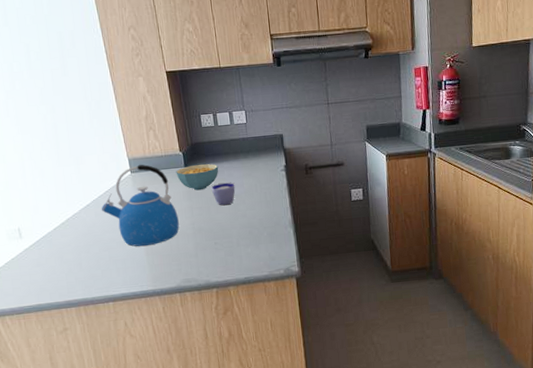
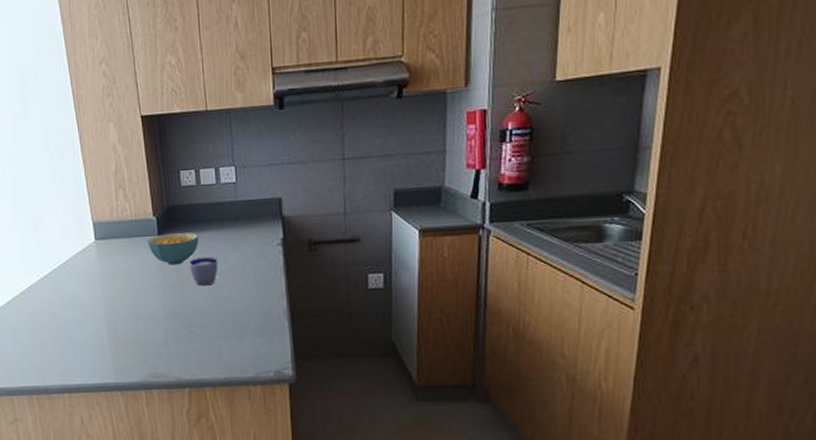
kettle: present [101,164,179,247] -> none [60,229,149,330]

